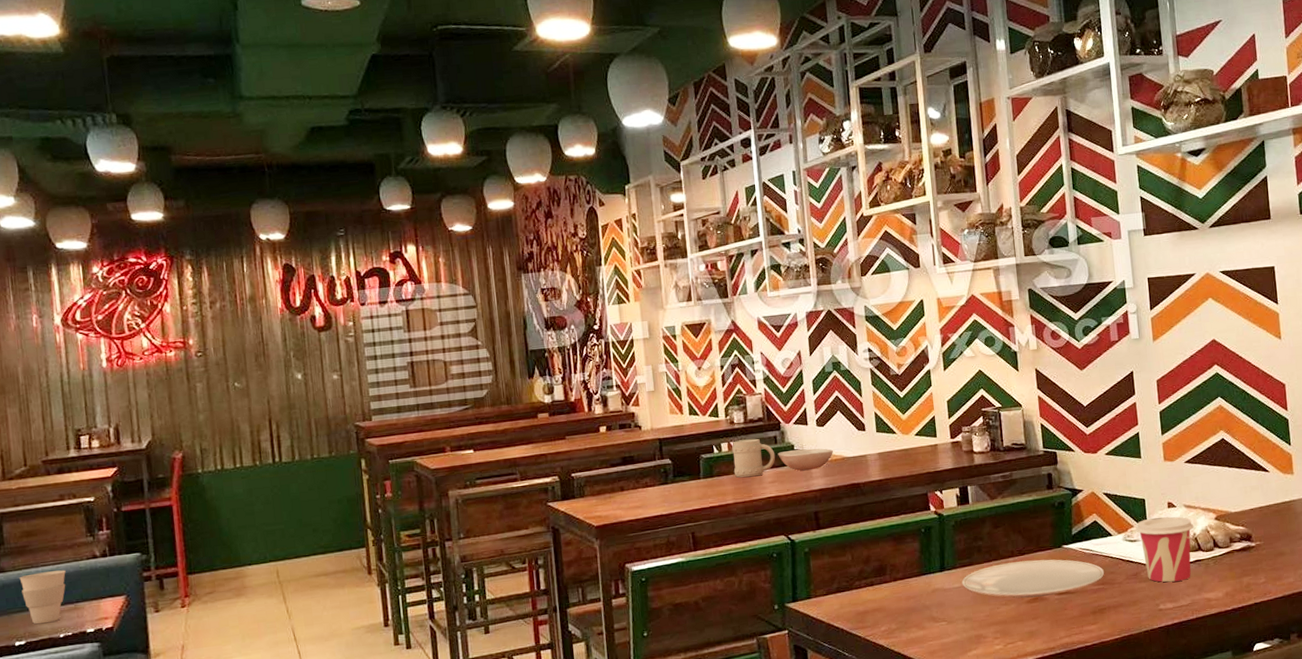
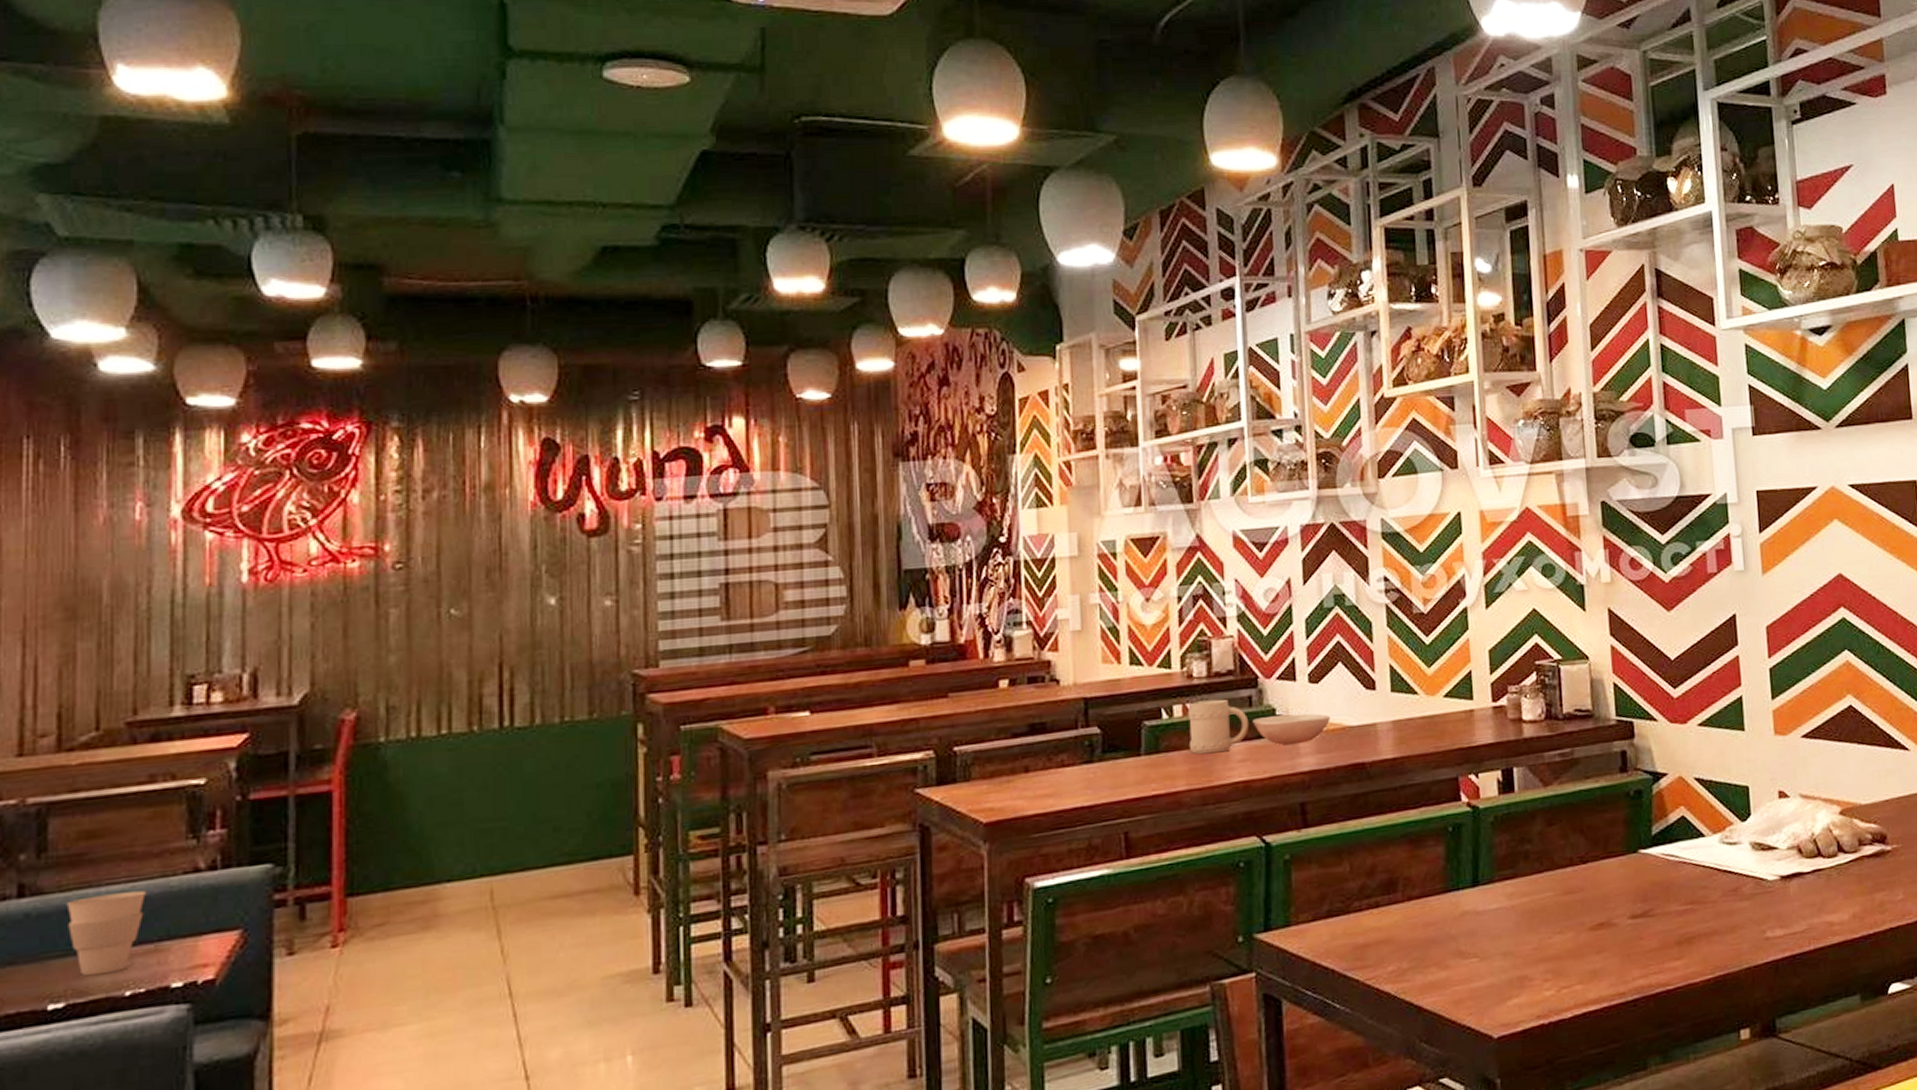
plate: present [961,559,1105,598] -> none [1501,869,1694,924]
cup: present [1135,516,1194,583] -> none [1735,810,1813,901]

